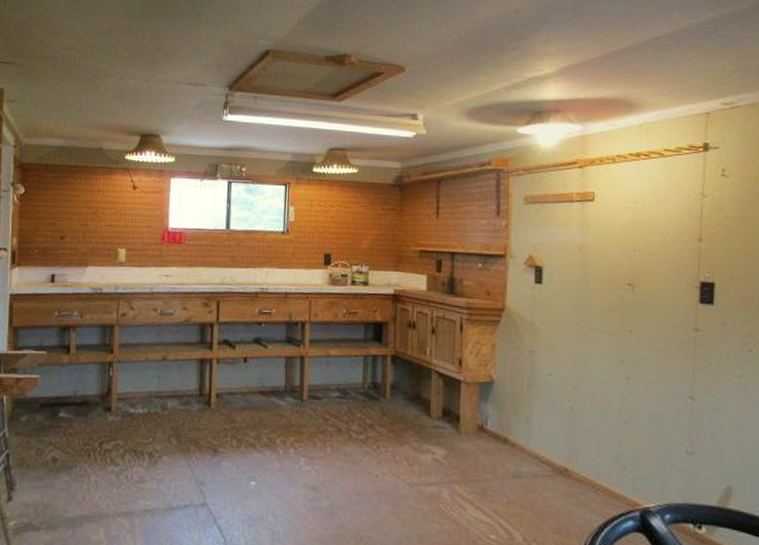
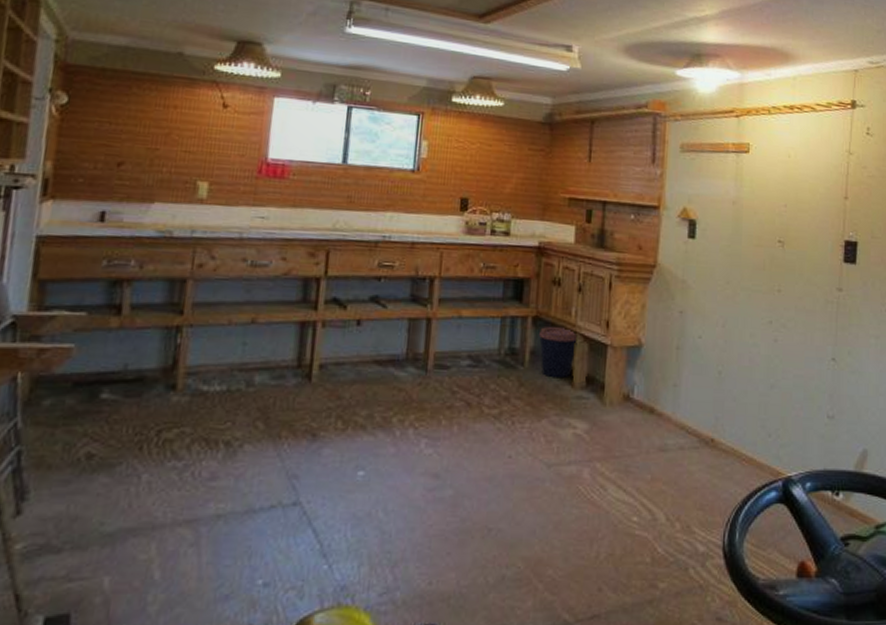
coffee cup: none [397,363,434,410] -> present [538,326,579,379]

